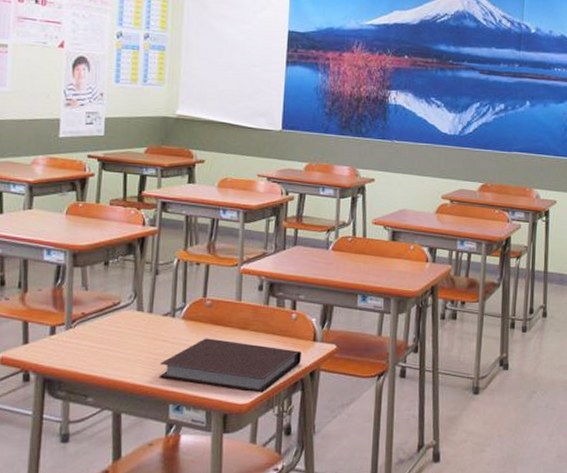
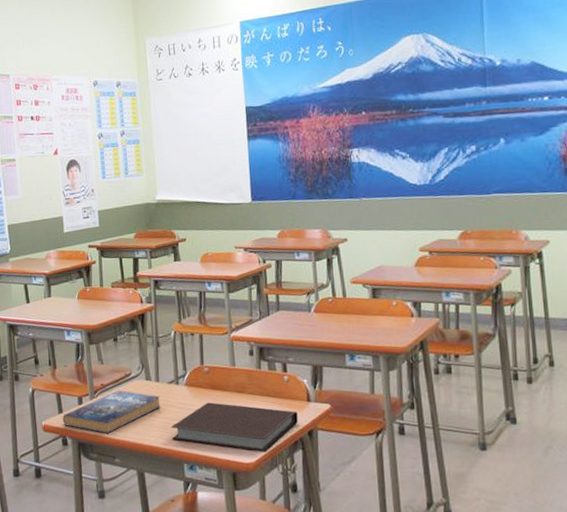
book: none [27,320,151,369] -> present [63,390,161,434]

